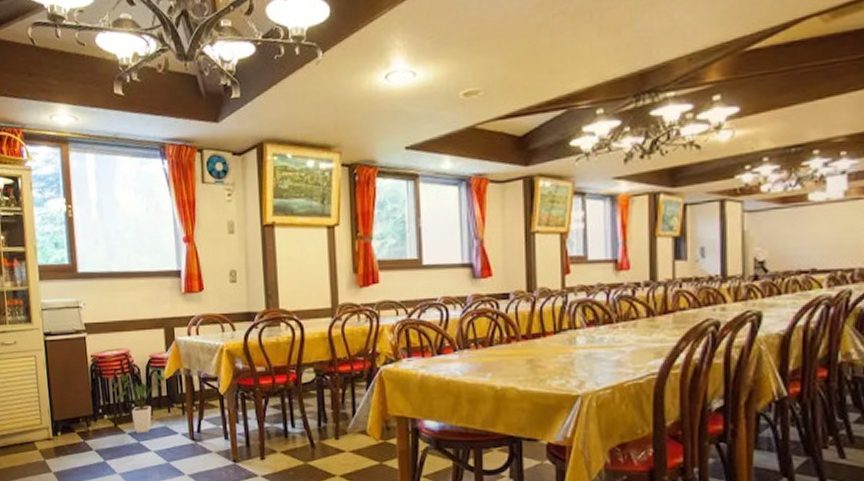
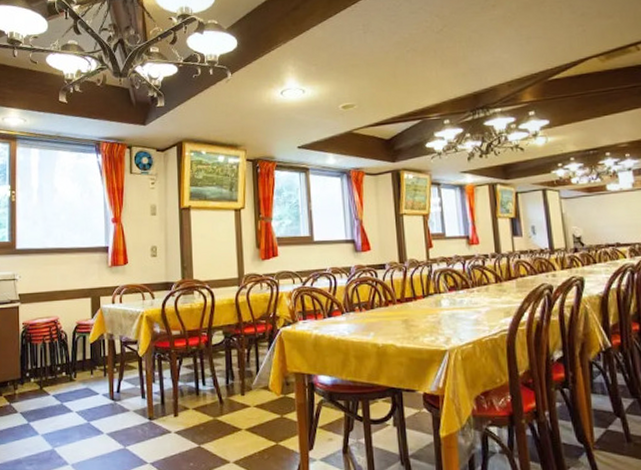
house plant: present [112,374,165,433] -> none [41,339,89,395]

